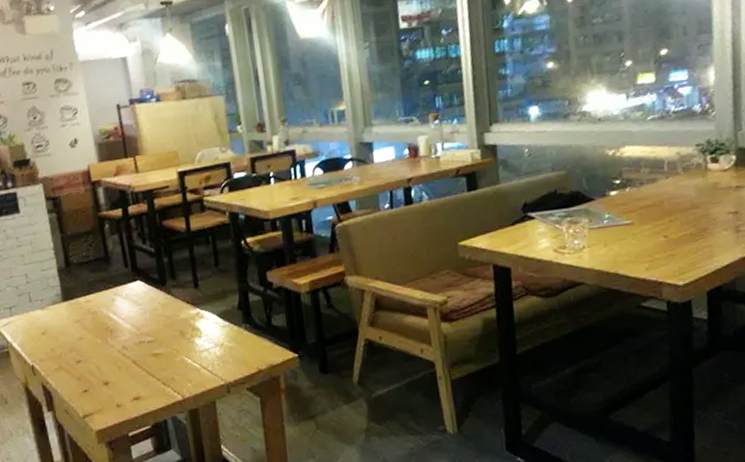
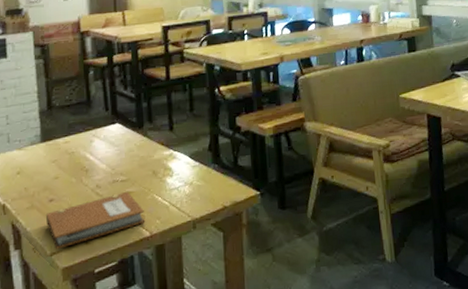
notebook: none [74,352,177,412] -> present [45,191,146,249]

